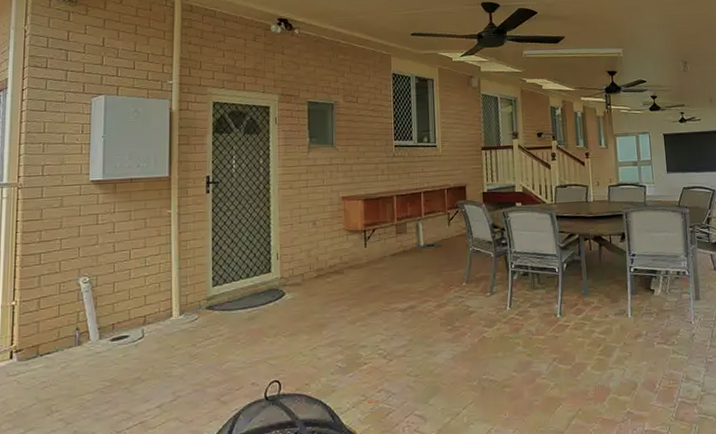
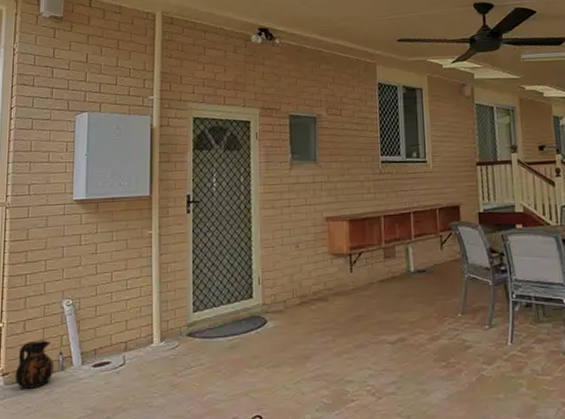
ceramic jug: none [29,316,71,365] -> present [15,340,55,389]

